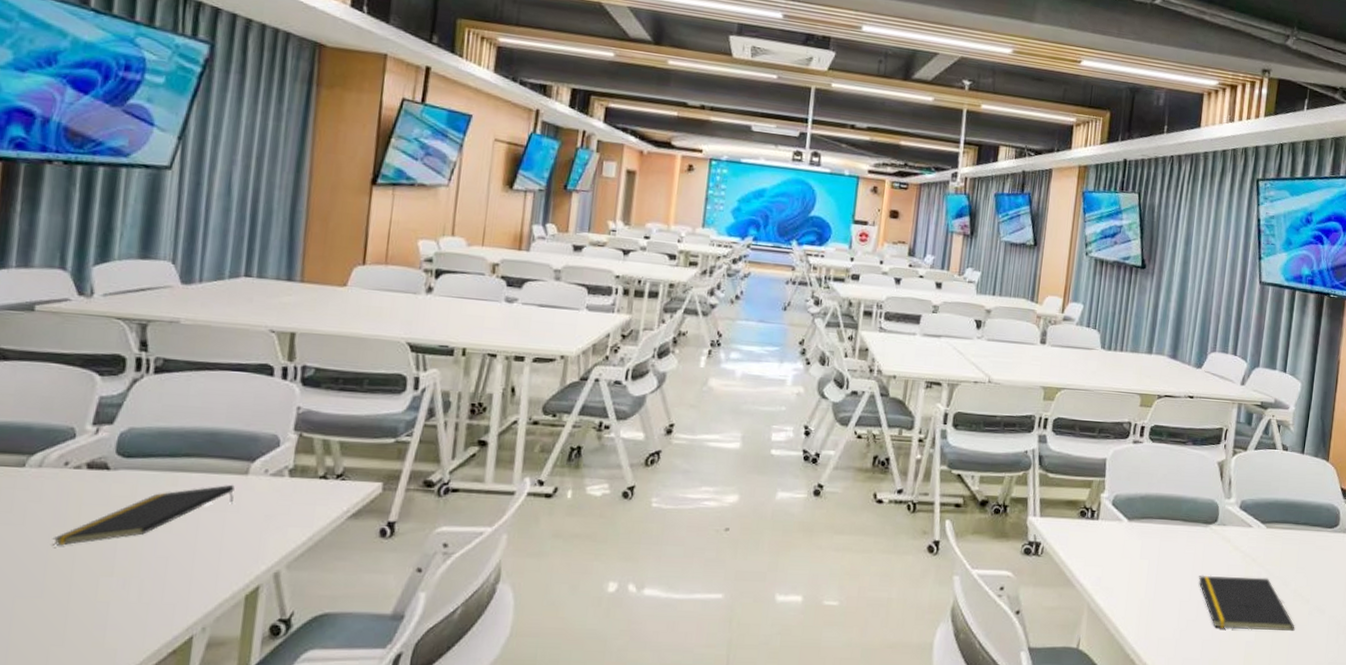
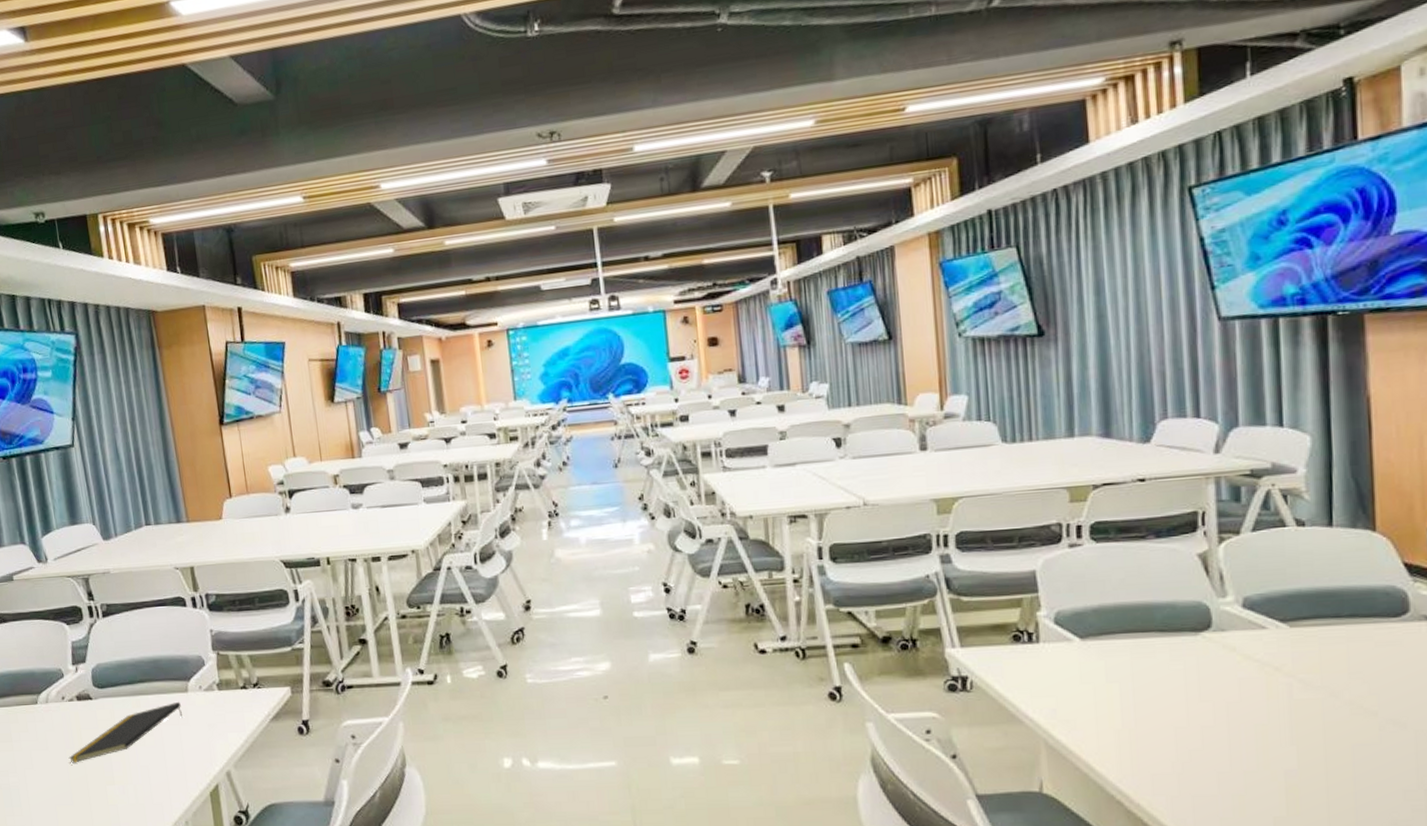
notepad: present [1198,575,1295,632] -> none [1195,689,1361,757]

